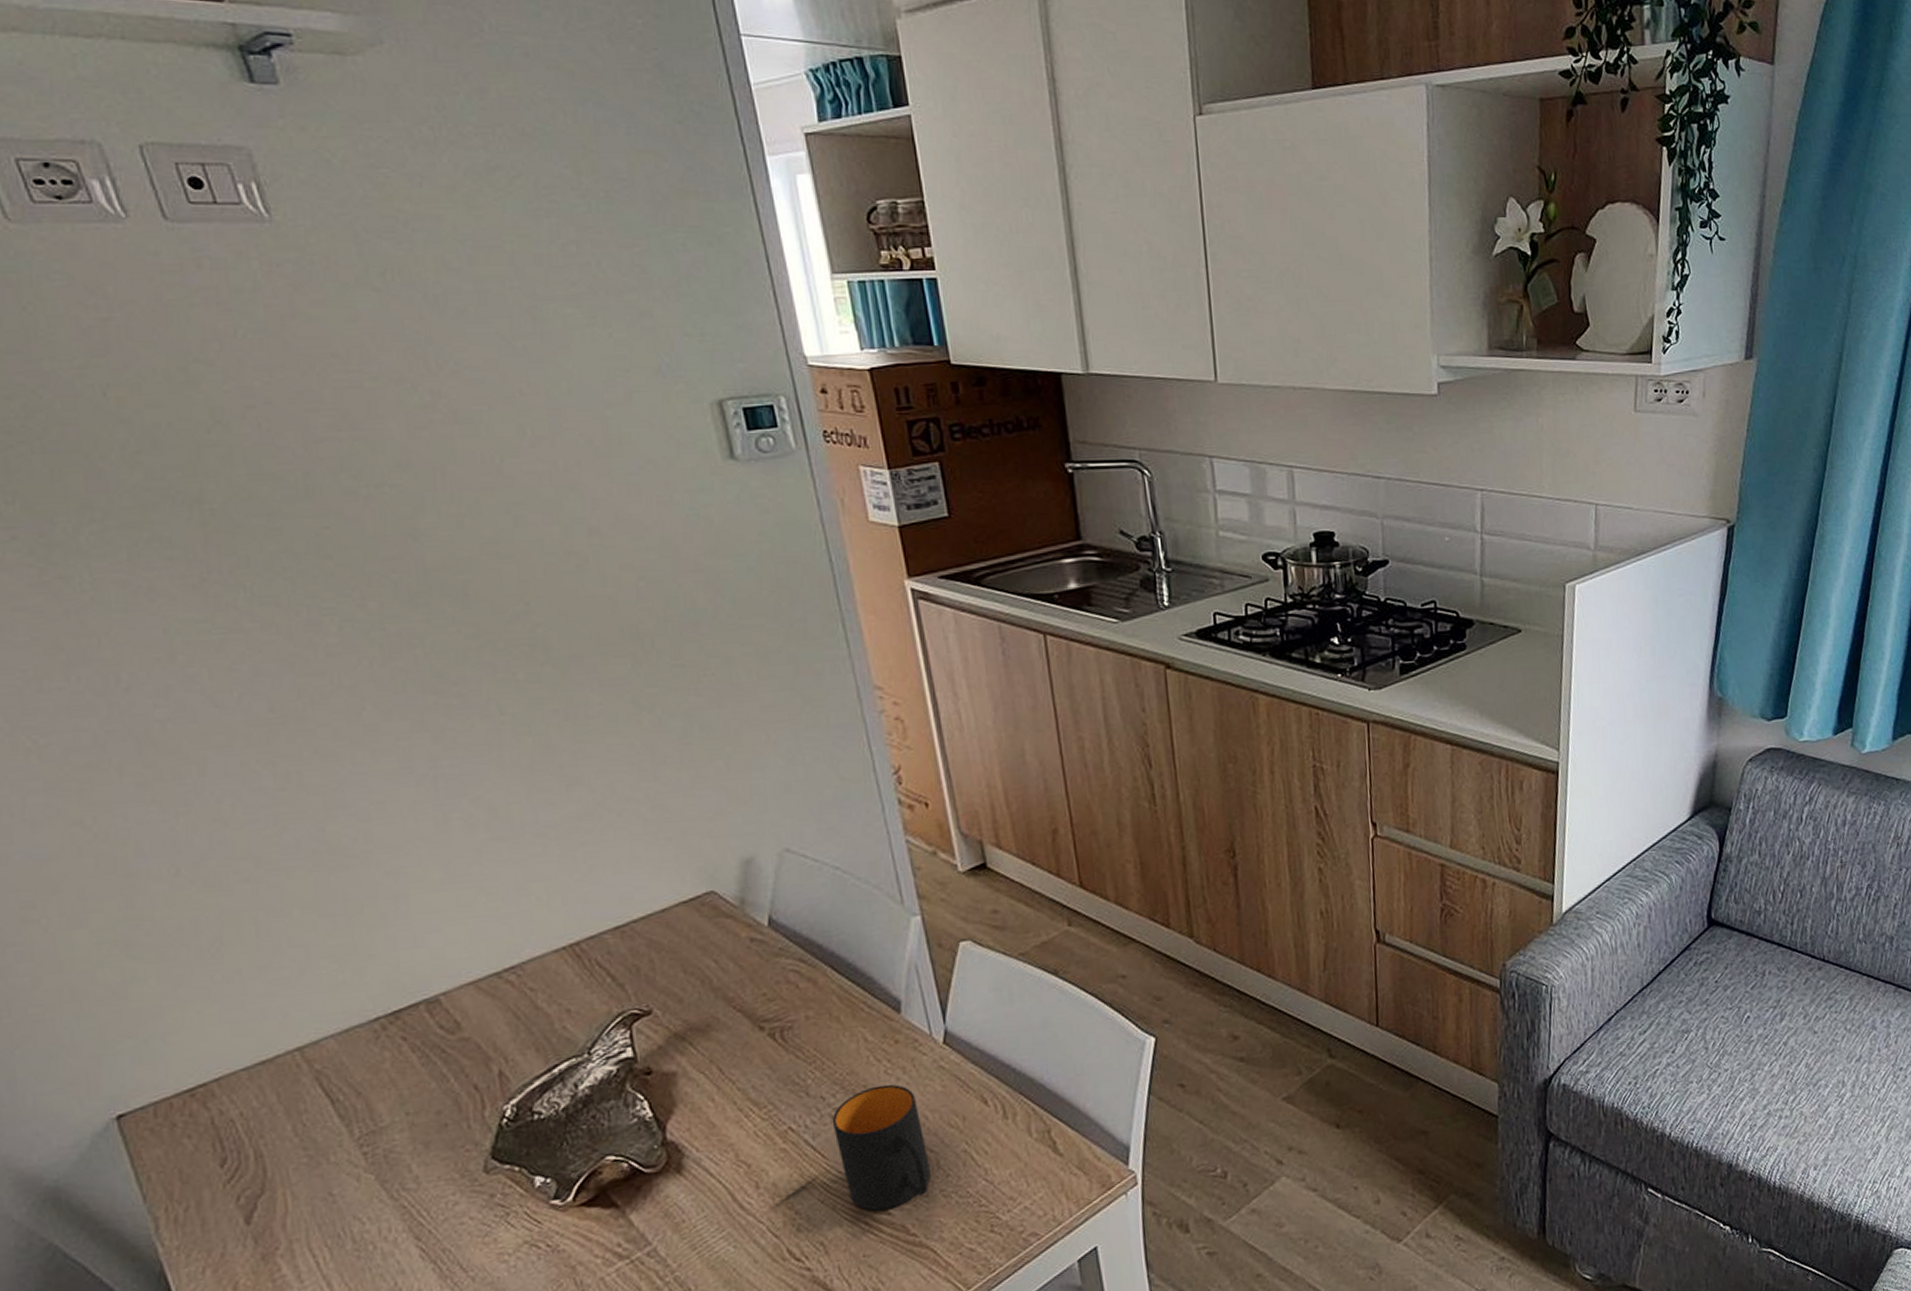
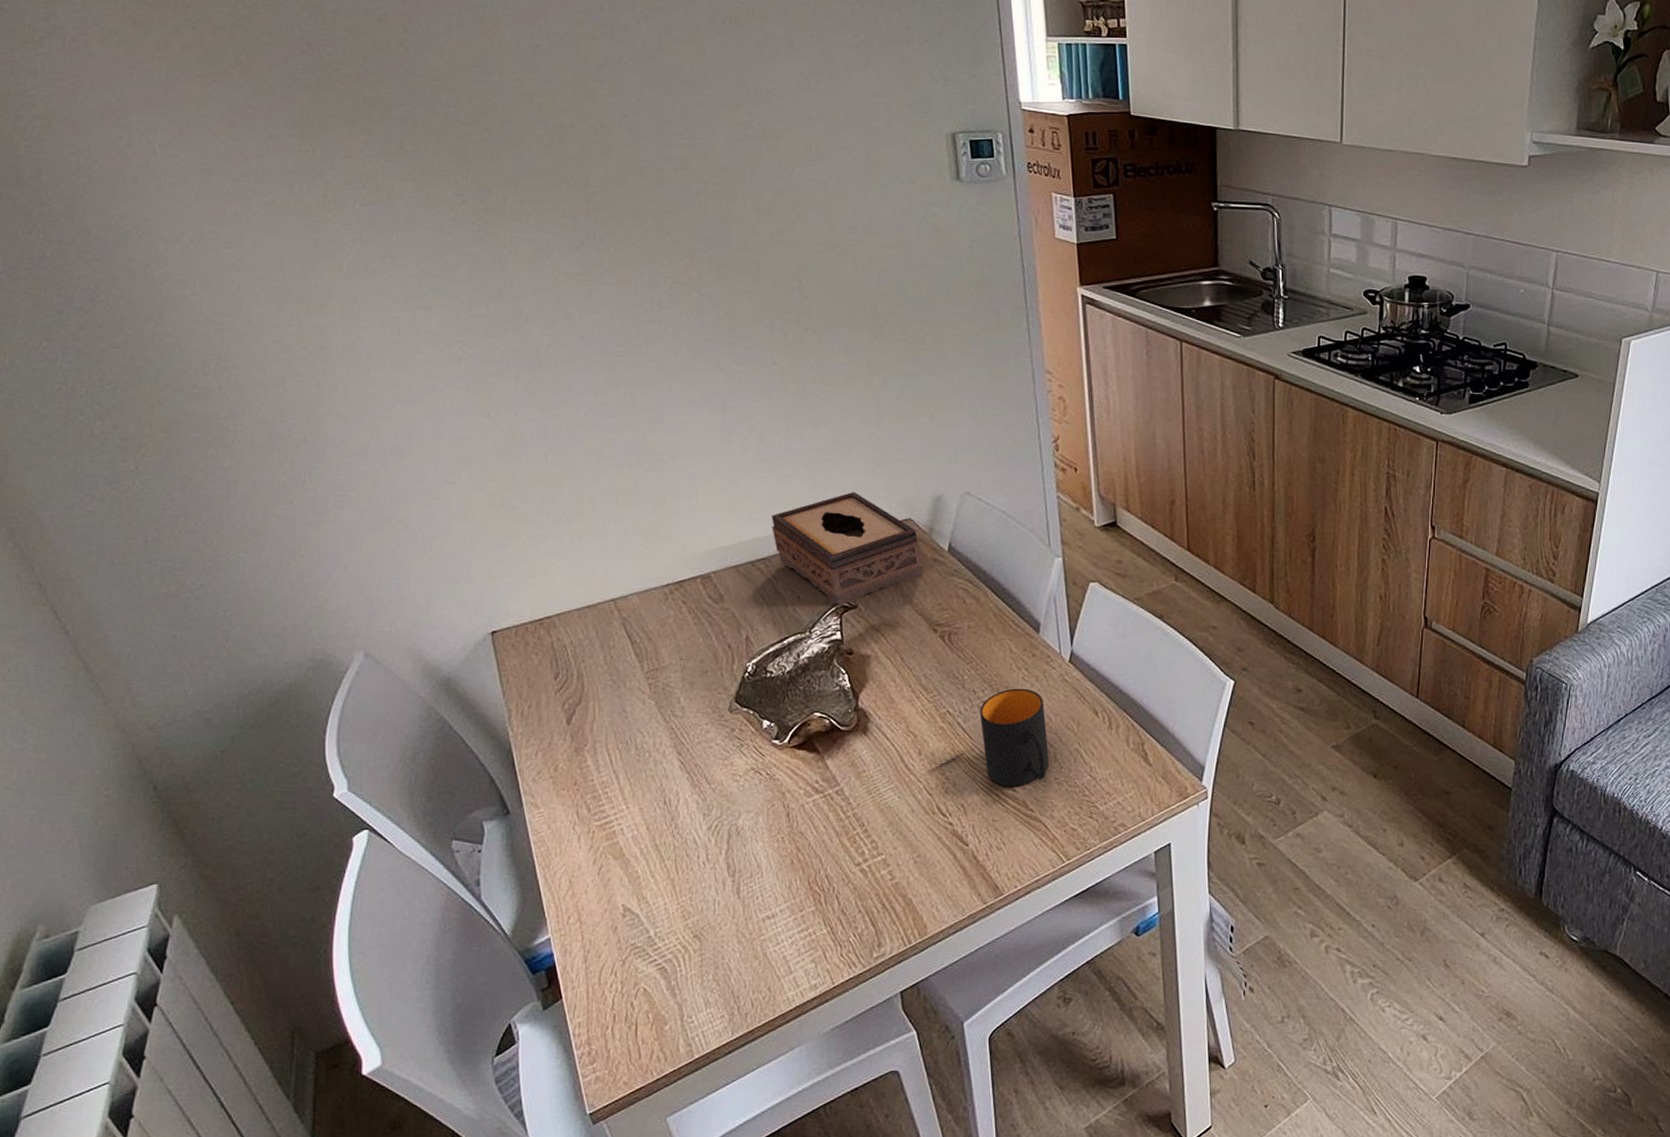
tissue box: none [519,866,737,1015] -> present [772,492,923,606]

